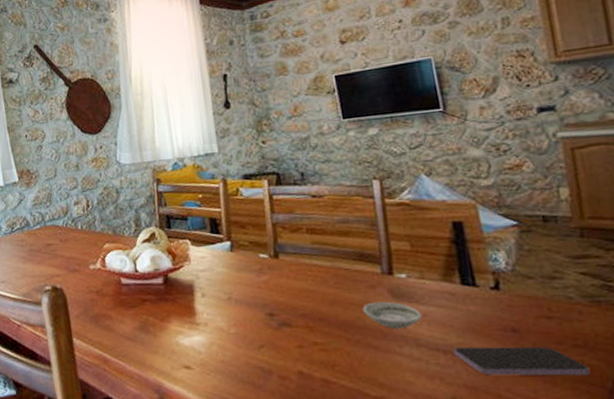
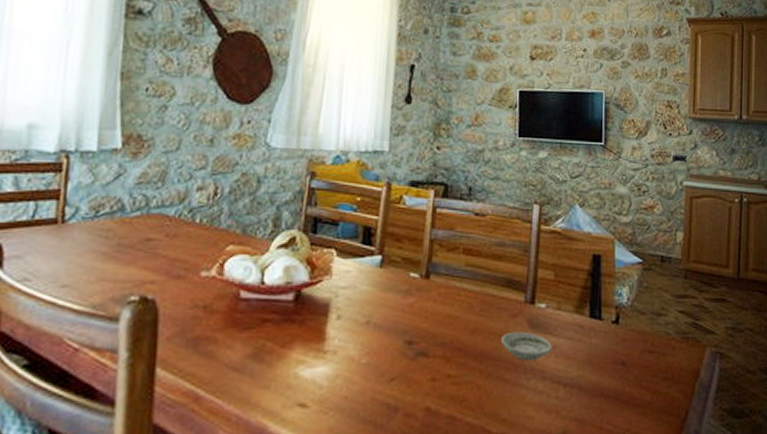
smartphone: present [453,346,591,376] -> none [572,379,672,408]

